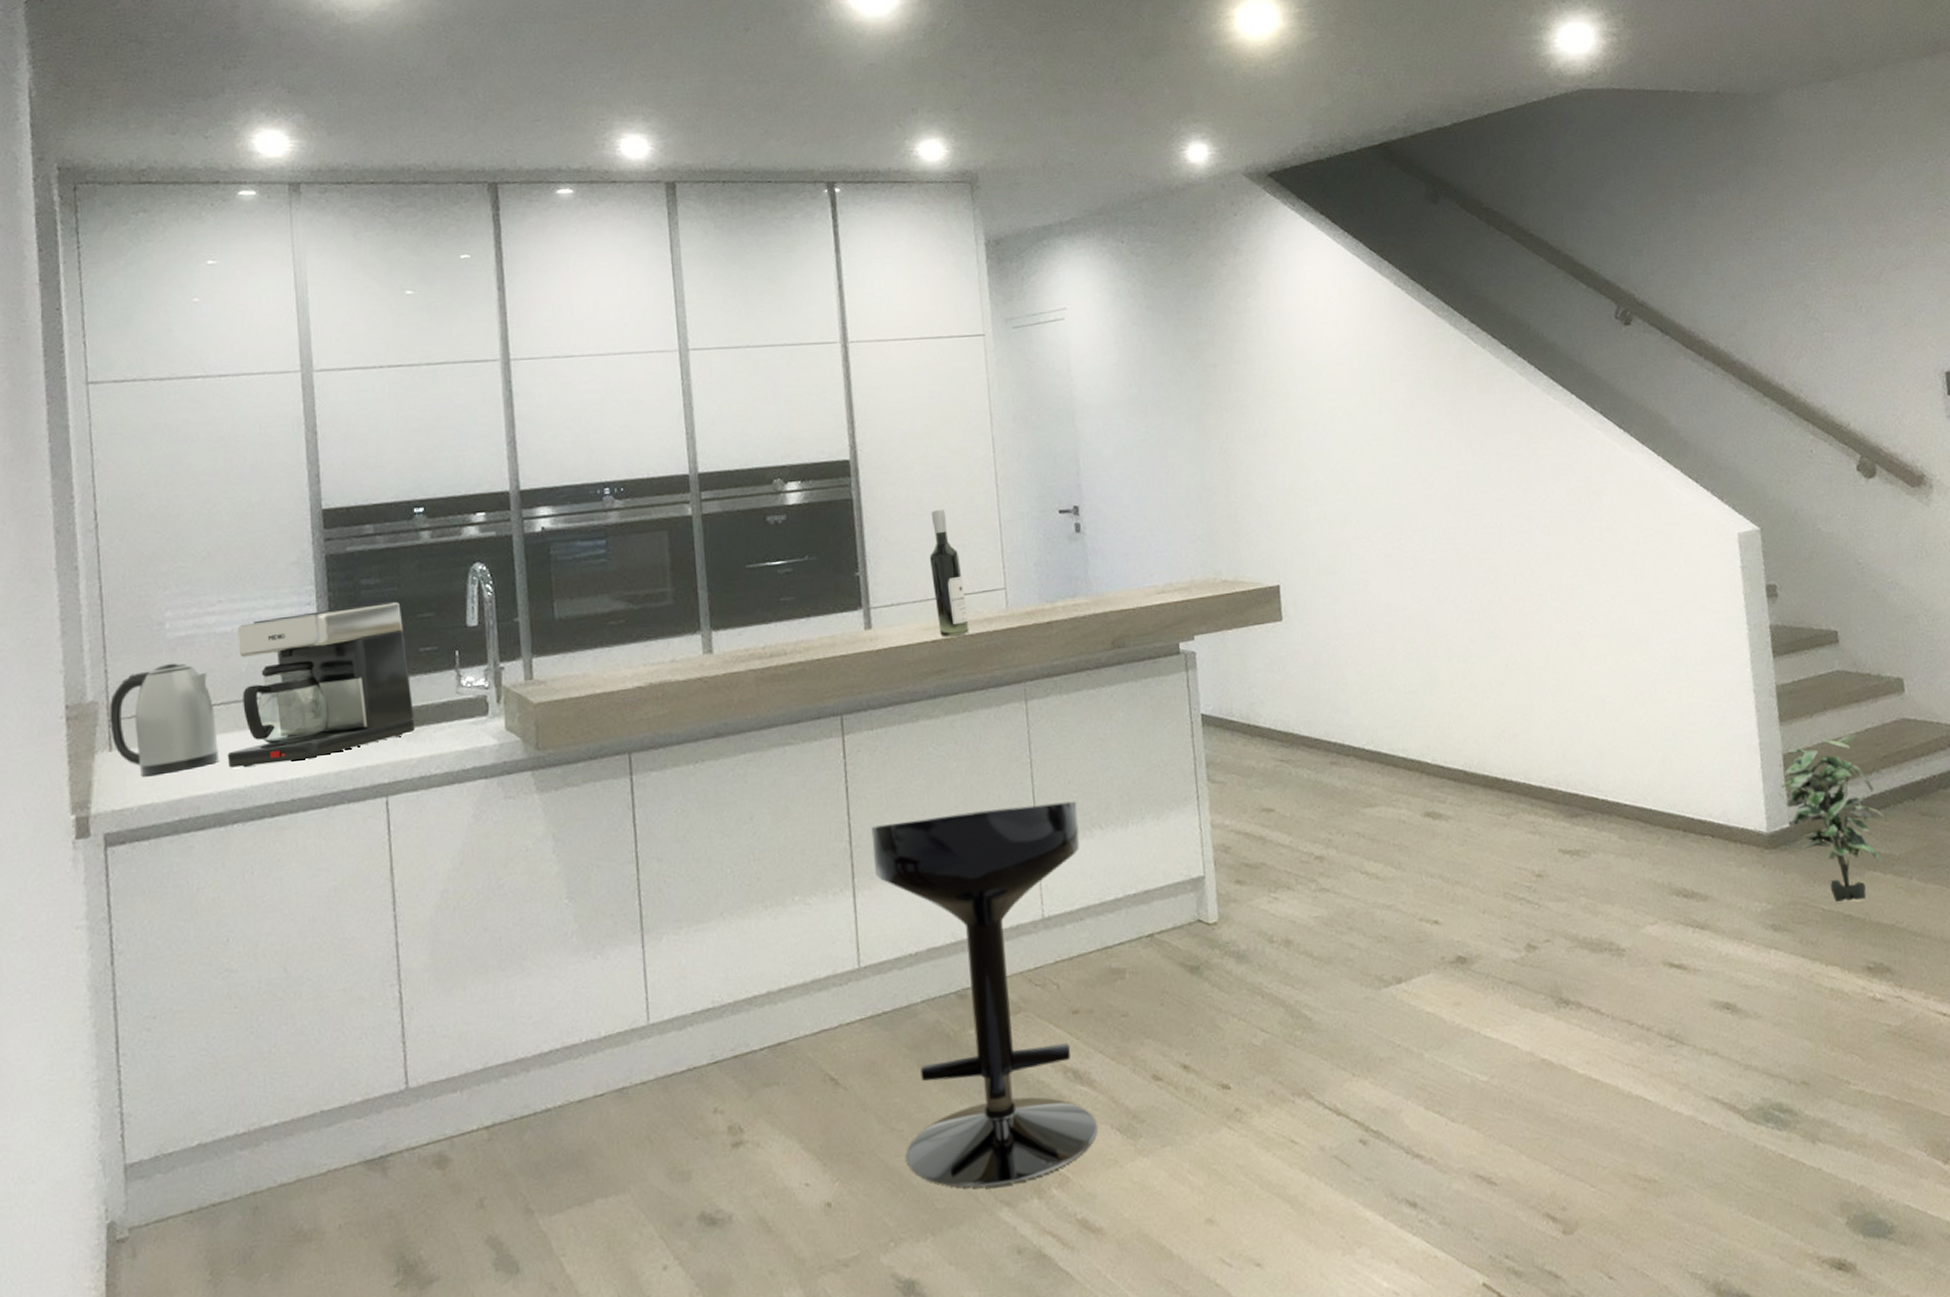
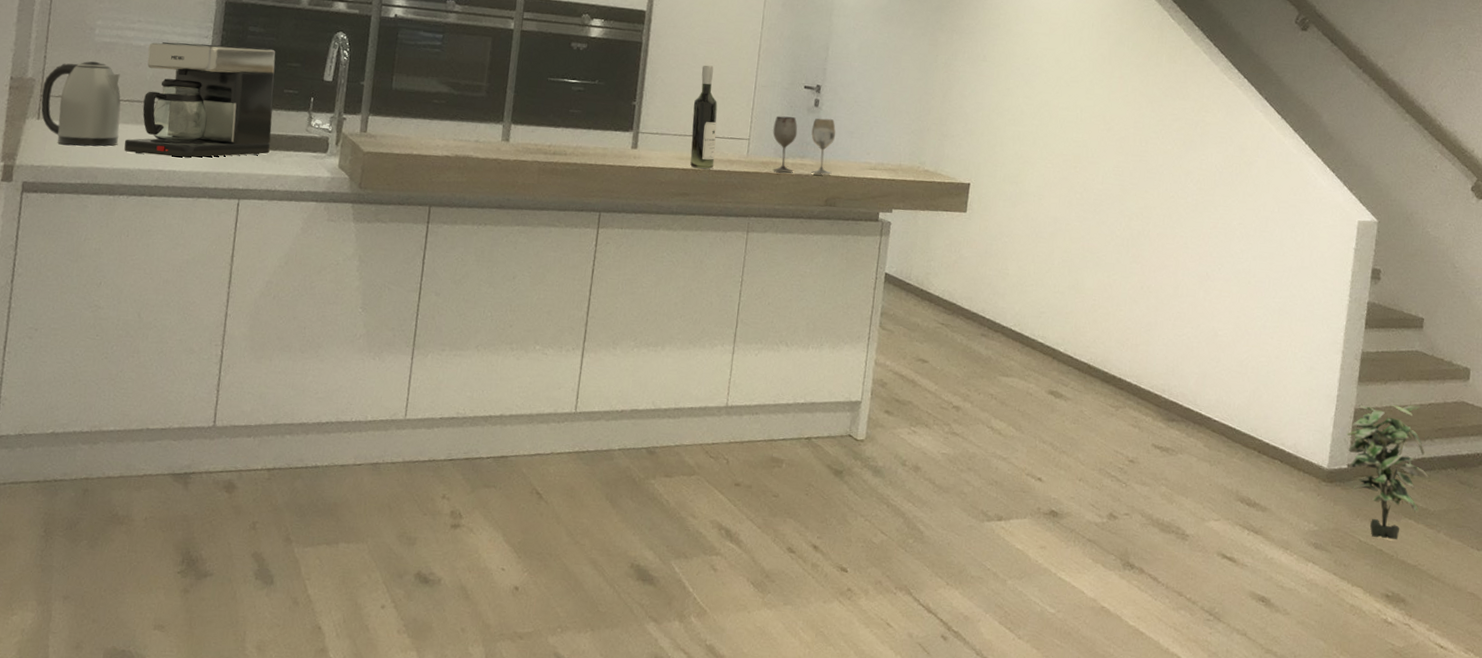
bar stool: present [871,801,1098,1188] -> none [583,304,771,606]
wineglass: none [1031,543,1113,621] -> present [772,116,836,175]

